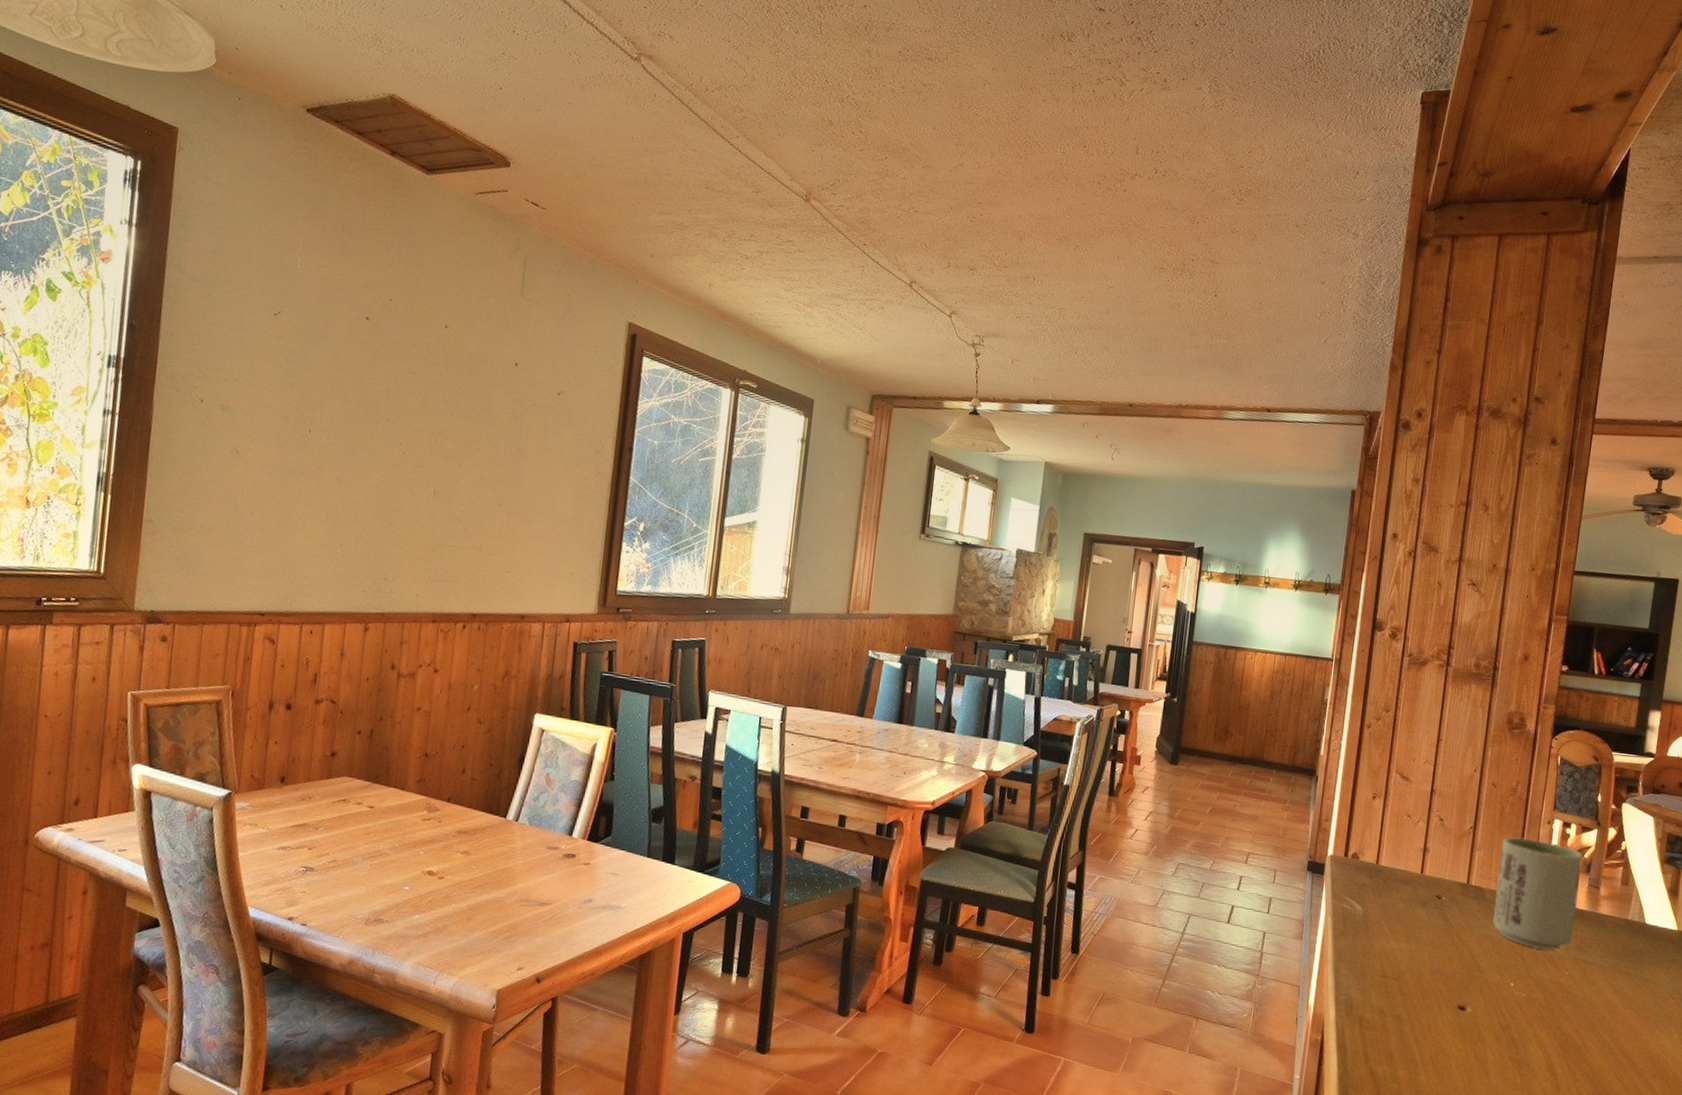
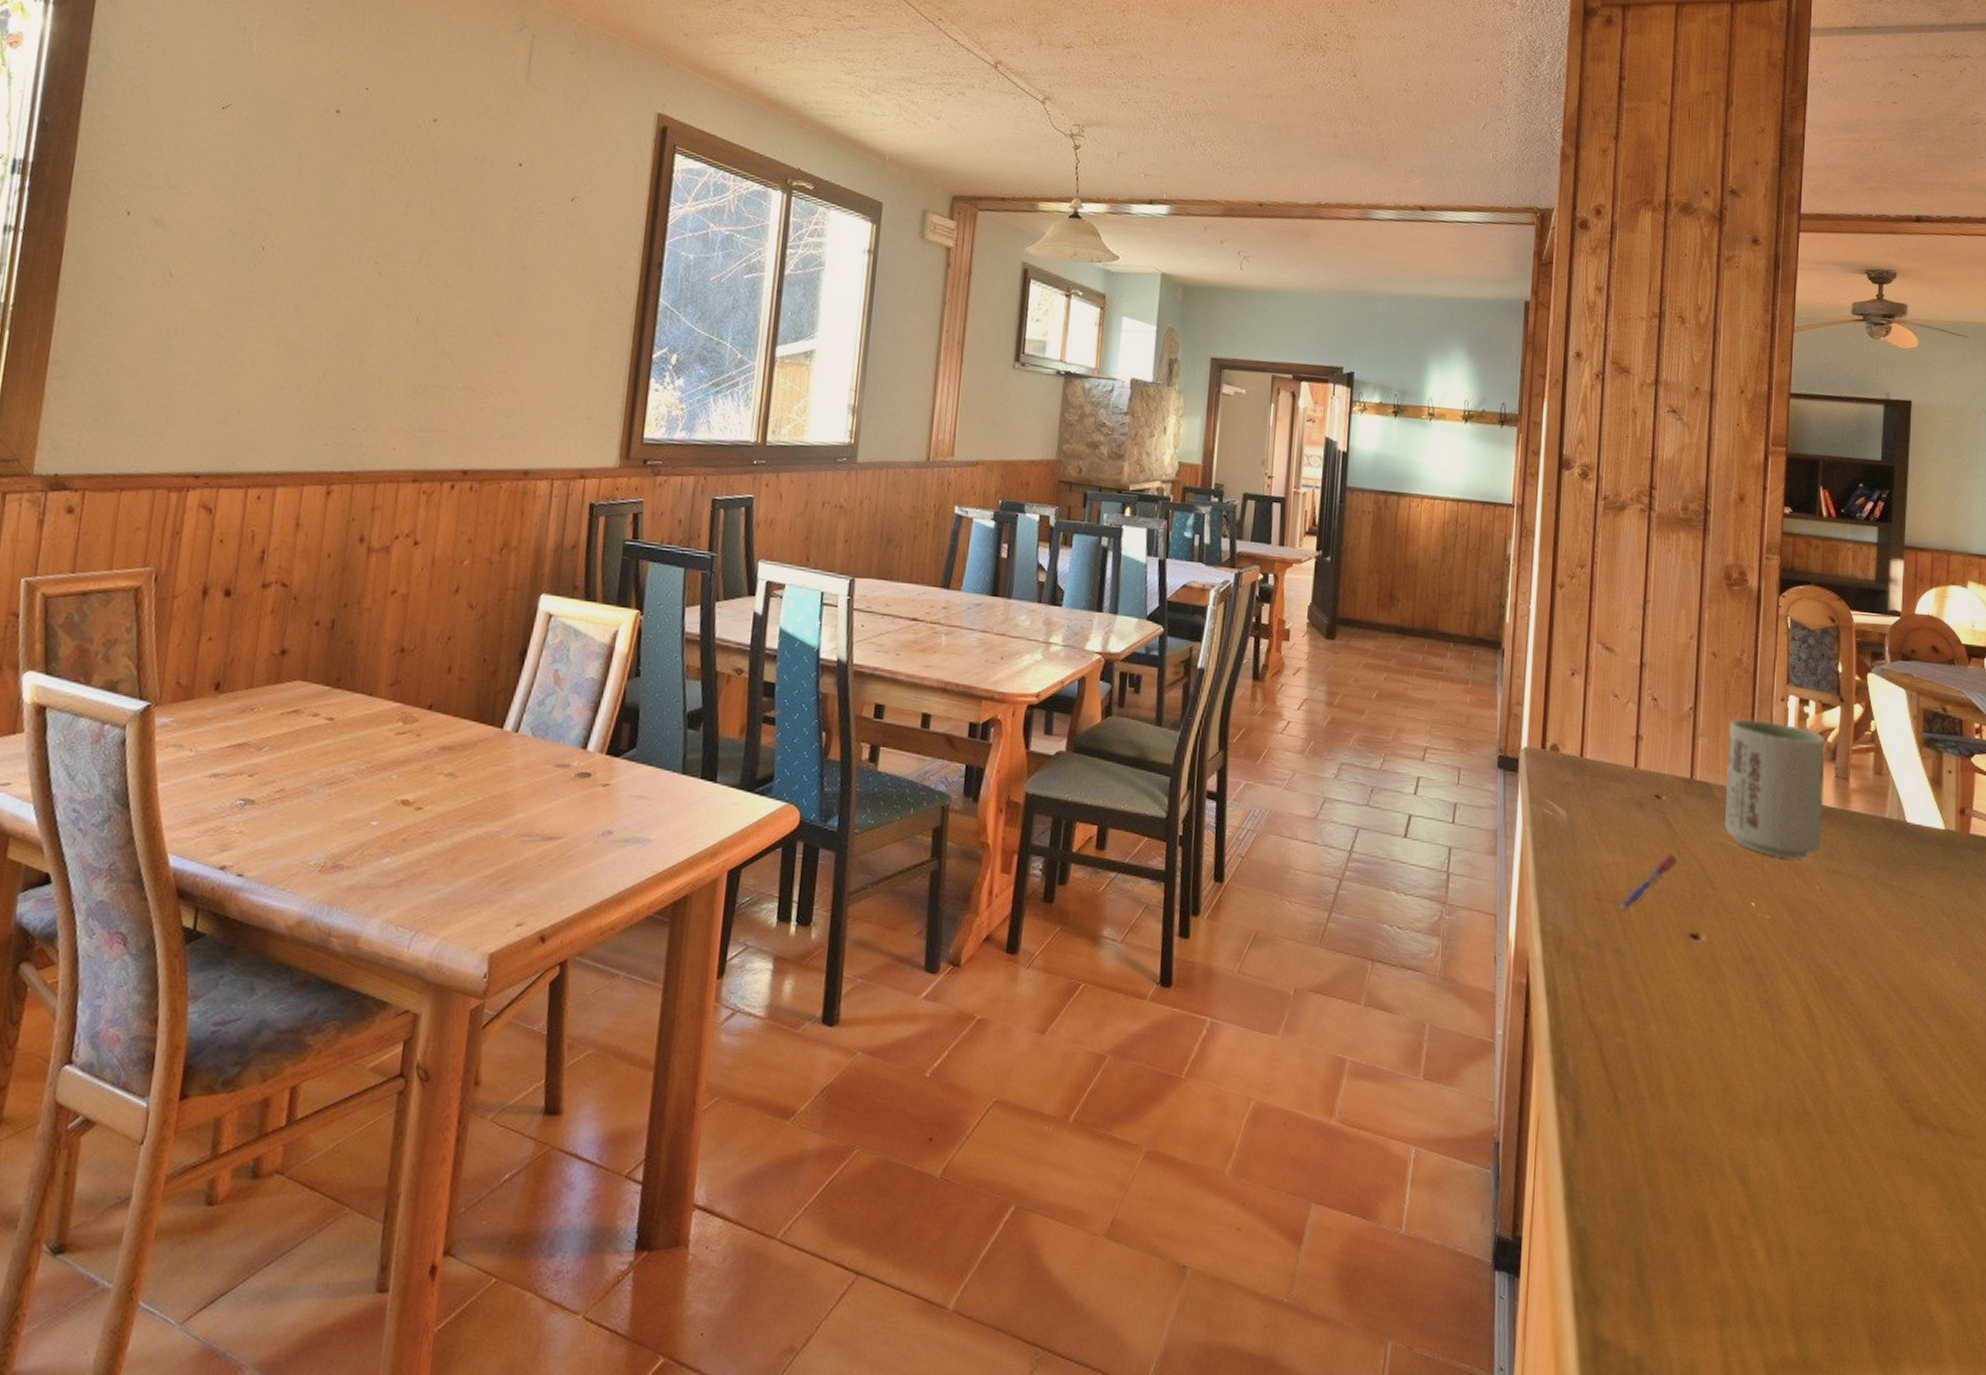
pen: none [1397,942,1452,987] -> present [1614,854,1679,912]

